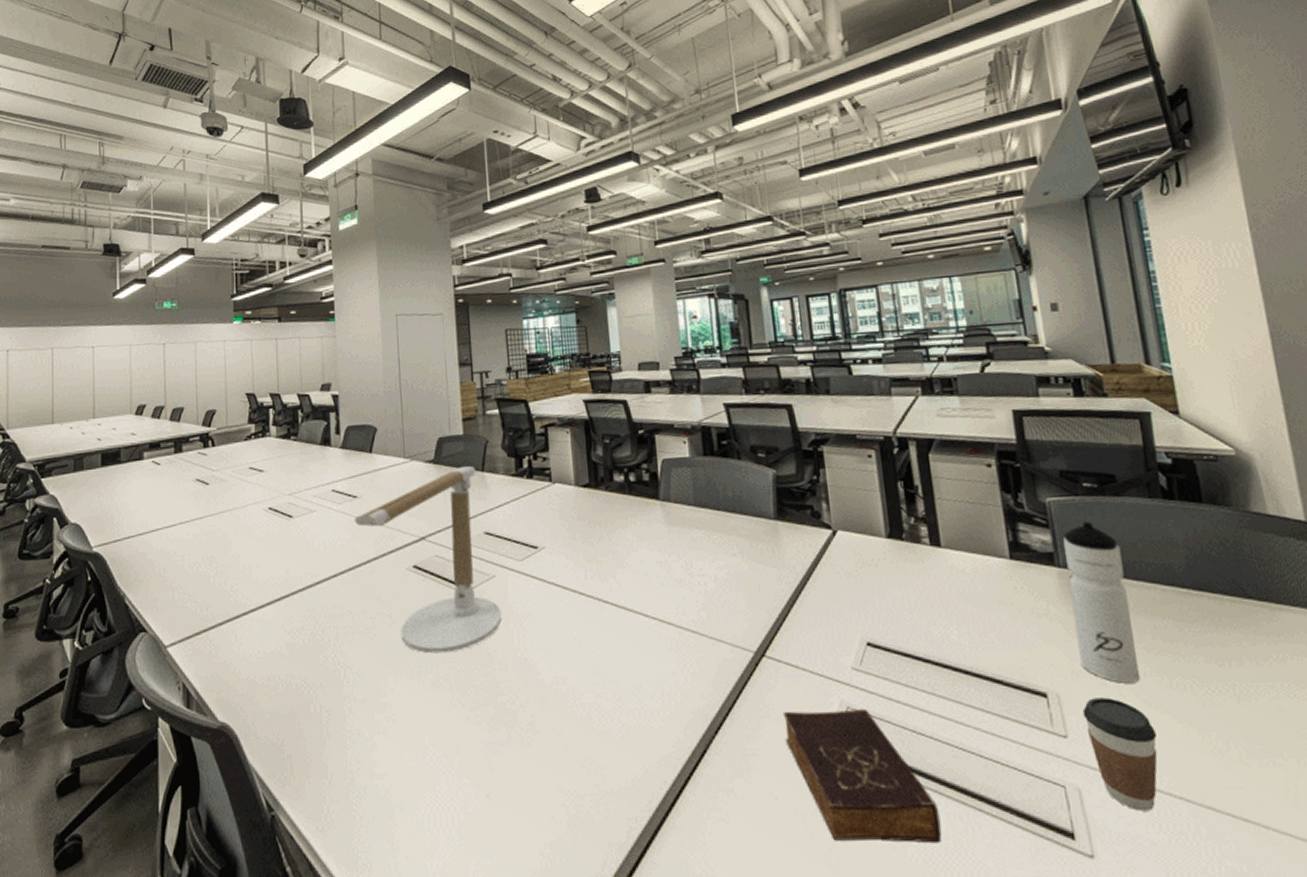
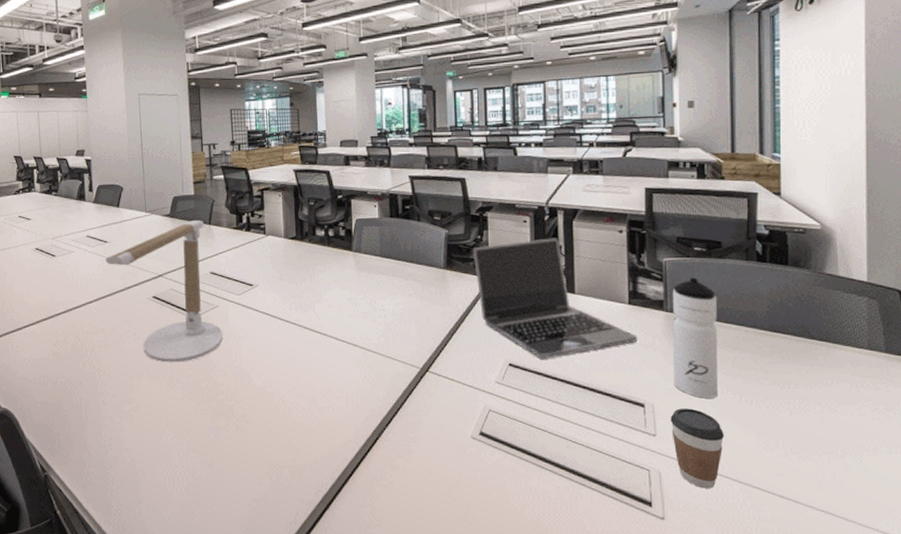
book: present [782,708,942,844] -> none [439,411,553,507]
laptop: none [808,476,1028,636] -> present [472,238,638,359]

